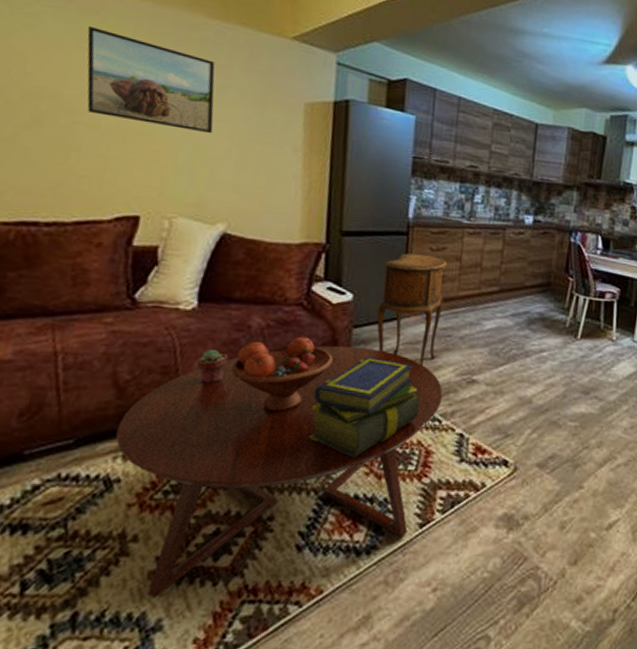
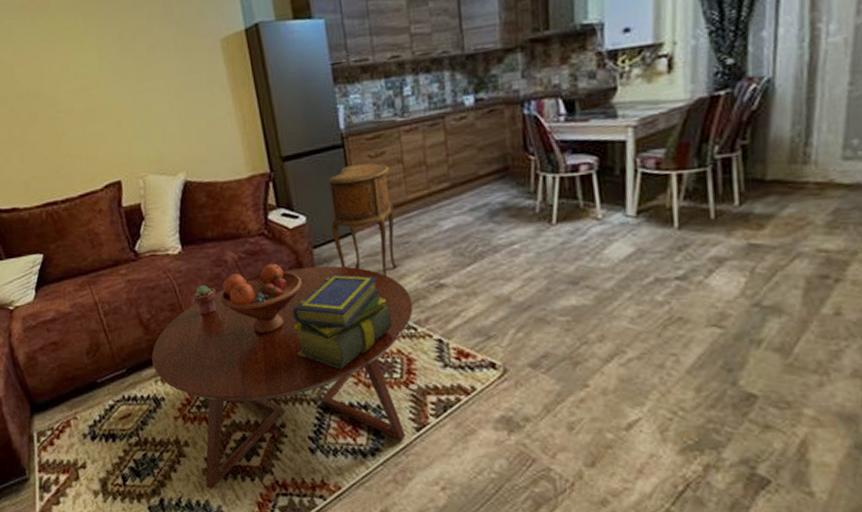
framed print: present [87,25,215,134] -> none [43,24,154,101]

